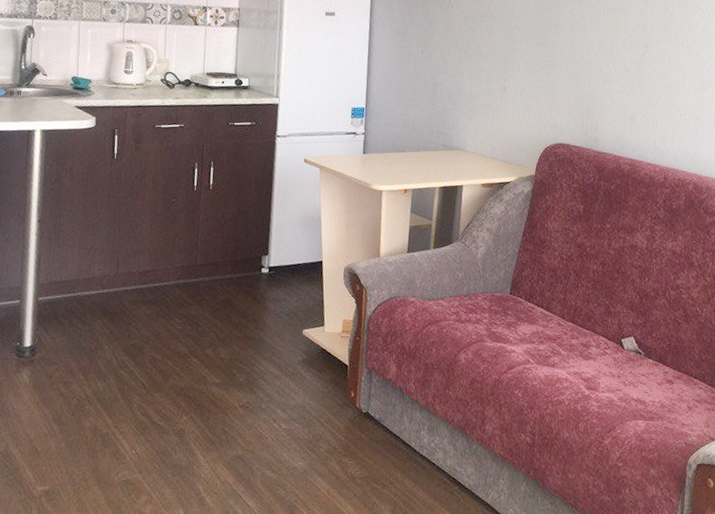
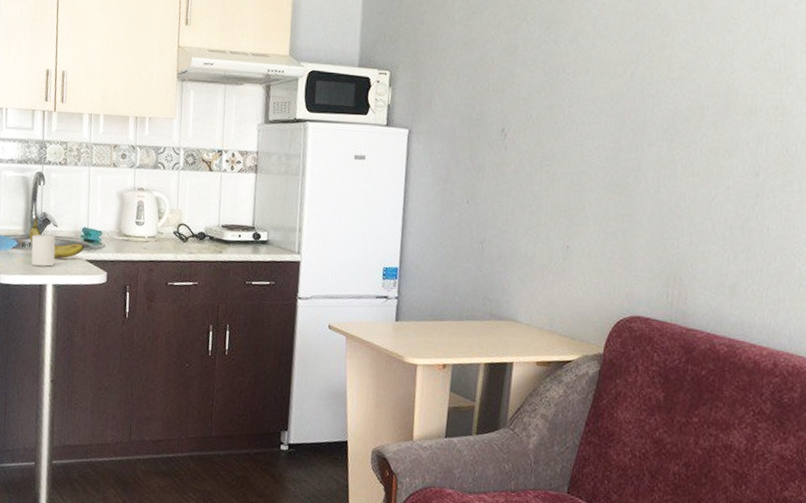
fruit: none [17,65,73,106] -> present [29,215,84,259]
mug: none [19,83,45,113] -> present [31,234,56,267]

